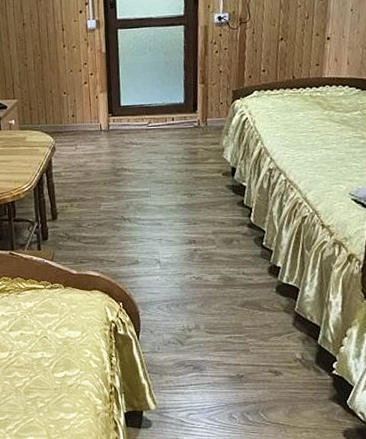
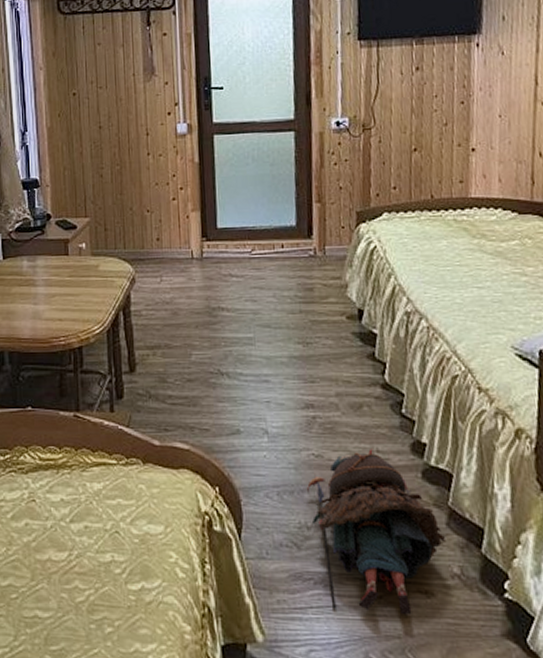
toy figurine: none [188,272,291,388] -> present [306,449,445,616]

